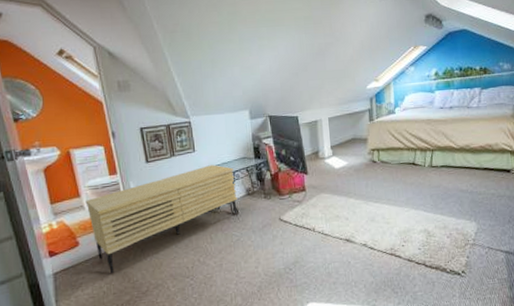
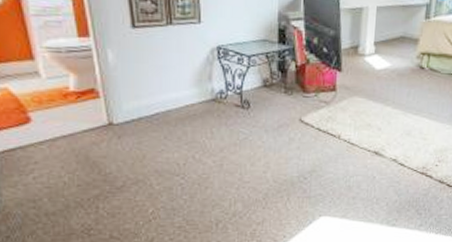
sideboard: present [85,165,238,274] -> none [42,43,251,162]

